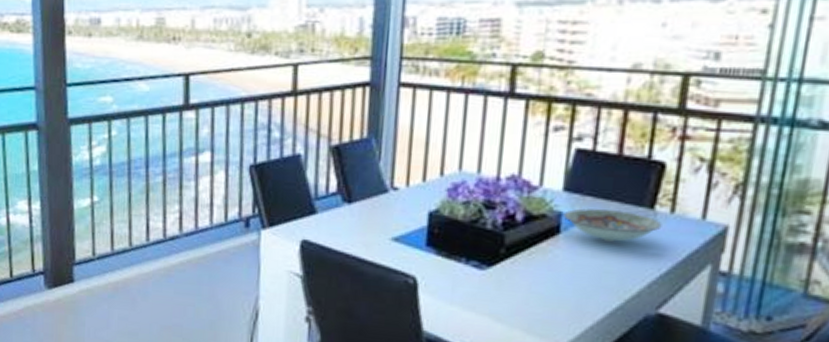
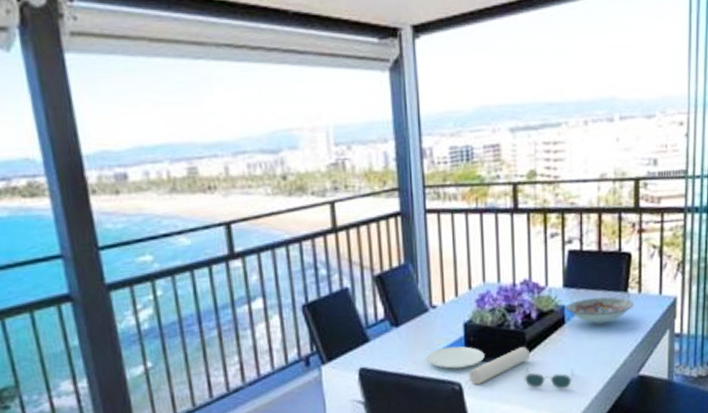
plate: none [378,234,450,262] -> present [426,346,485,369]
candle: none [427,249,509,283] -> present [469,346,531,385]
sunglasses: none [496,275,565,310] -> present [524,367,574,389]

